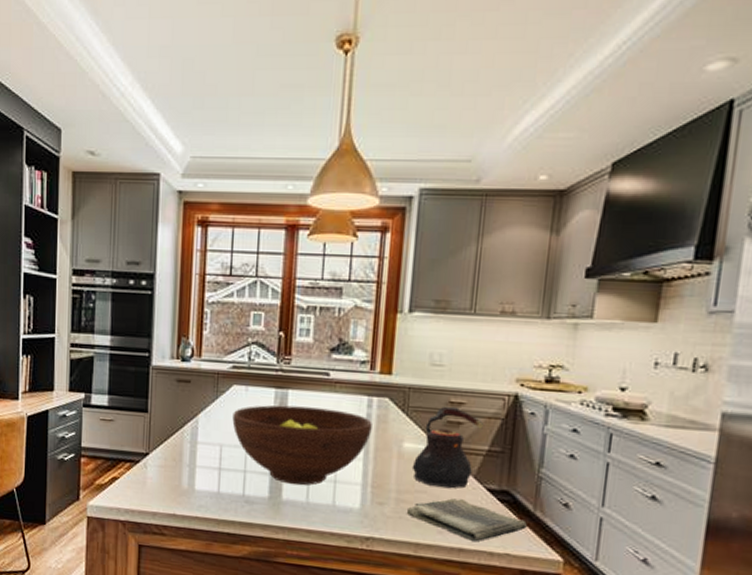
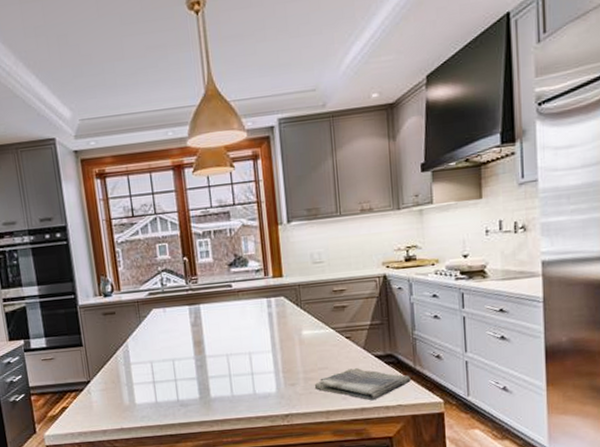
fruit bowl: present [232,405,372,486] -> none [156,314,275,384]
teapot: present [412,406,483,489] -> none [312,294,363,362]

